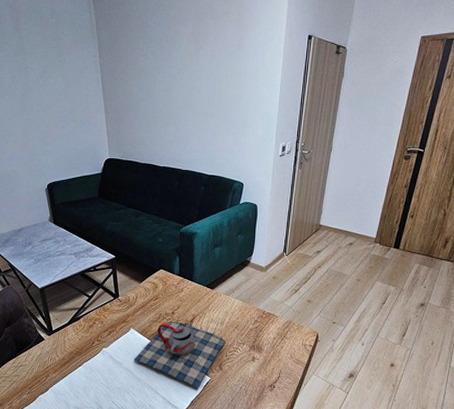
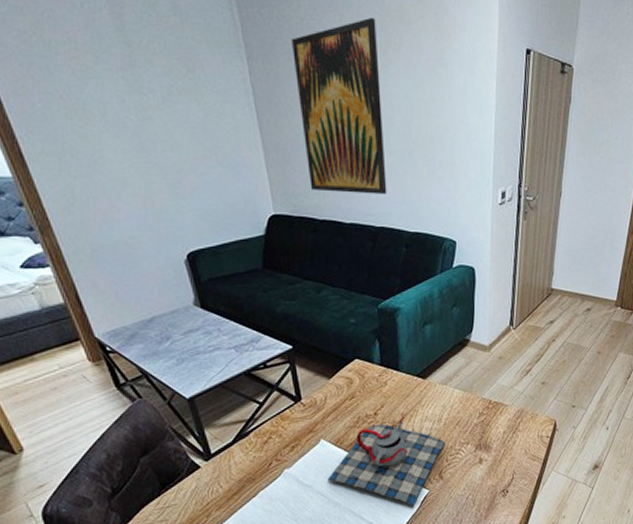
wall art: none [130,15,193,145] -> present [292,18,387,194]

